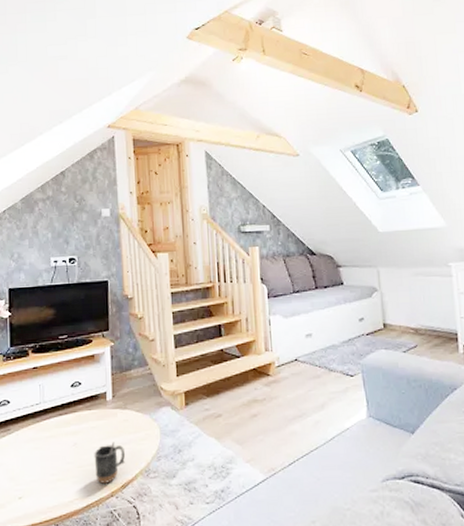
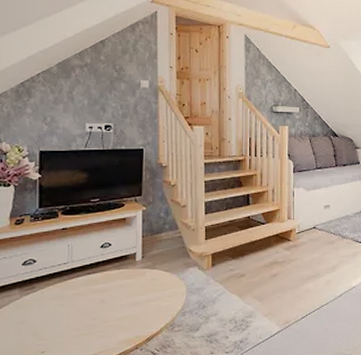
mug: present [94,442,126,484] -> none [121,299,152,337]

